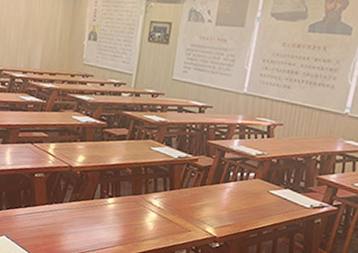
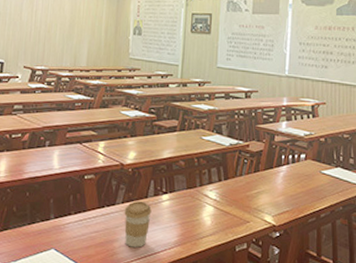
coffee cup: none [70,201,97,243] -> present [124,201,152,248]

